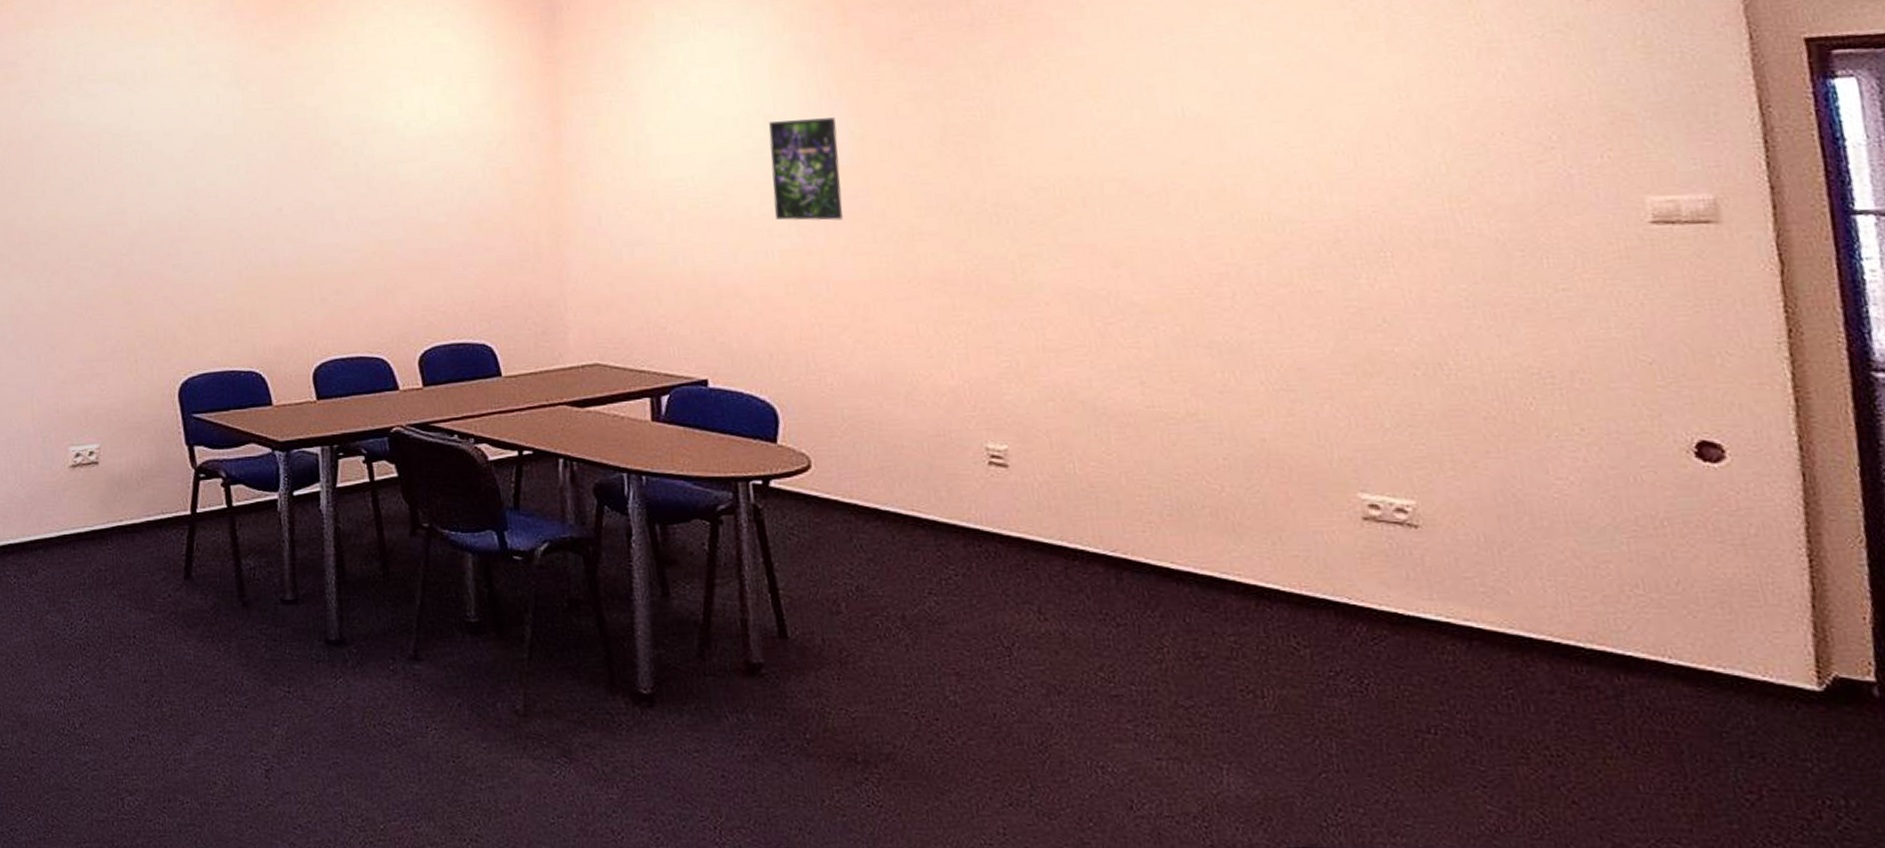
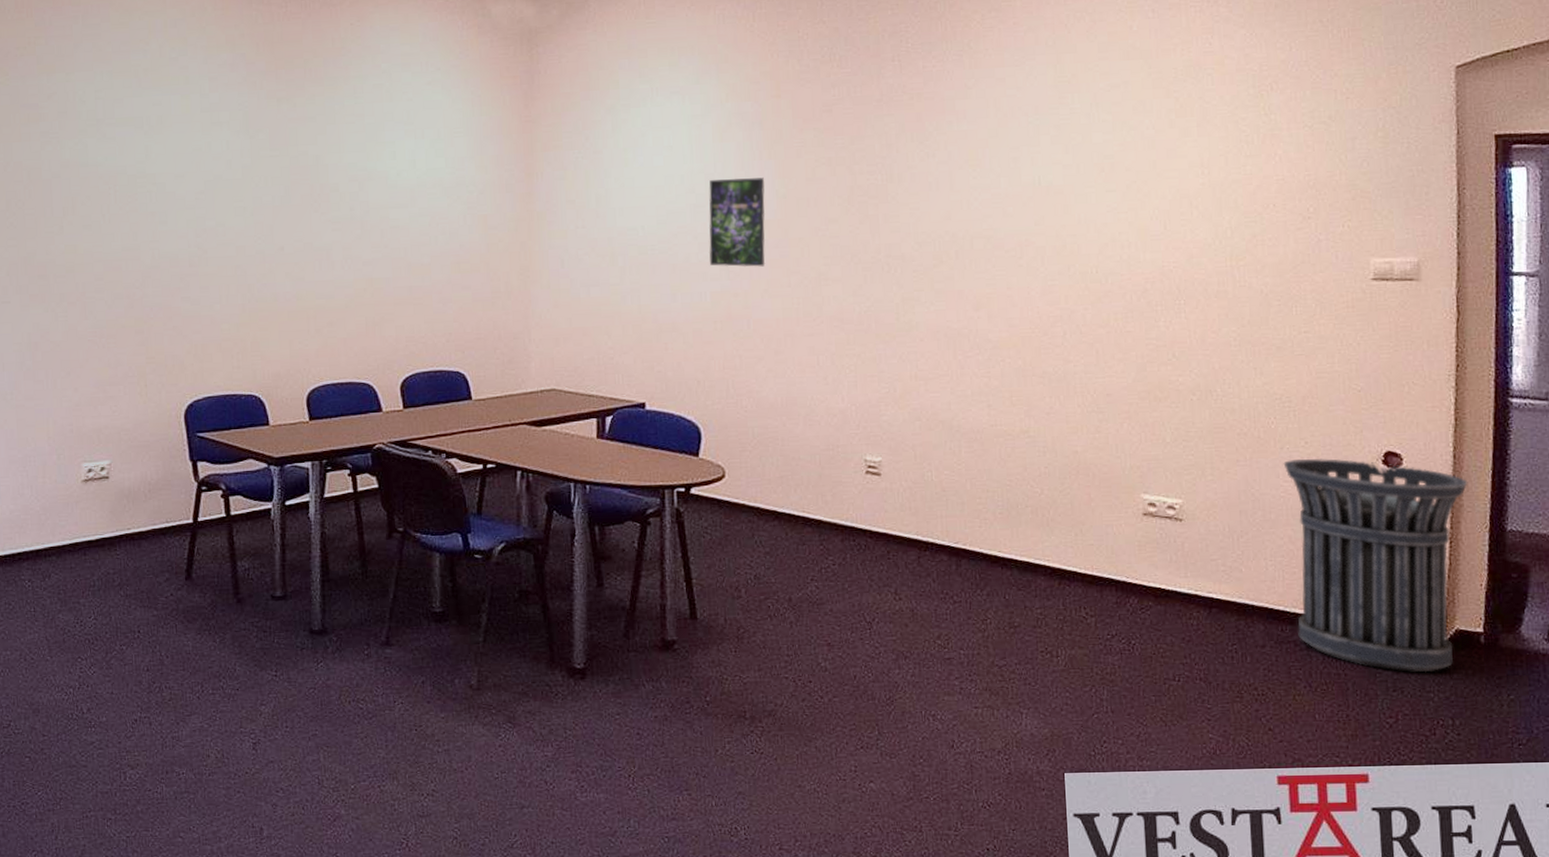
trash can: none [1552,450,1836,734] -> present [1283,459,1468,673]

